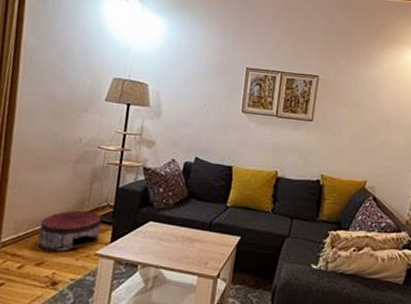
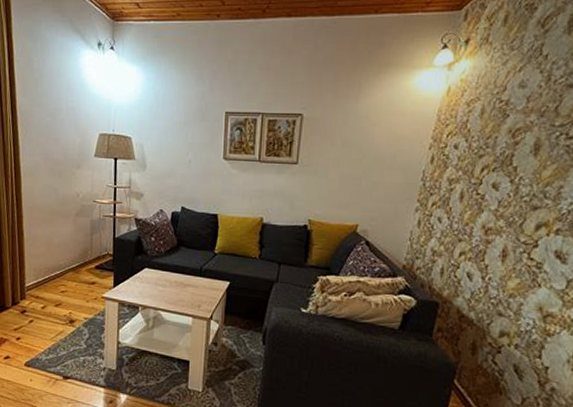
pouf: present [37,210,102,252] -> none [54,259,104,295]

